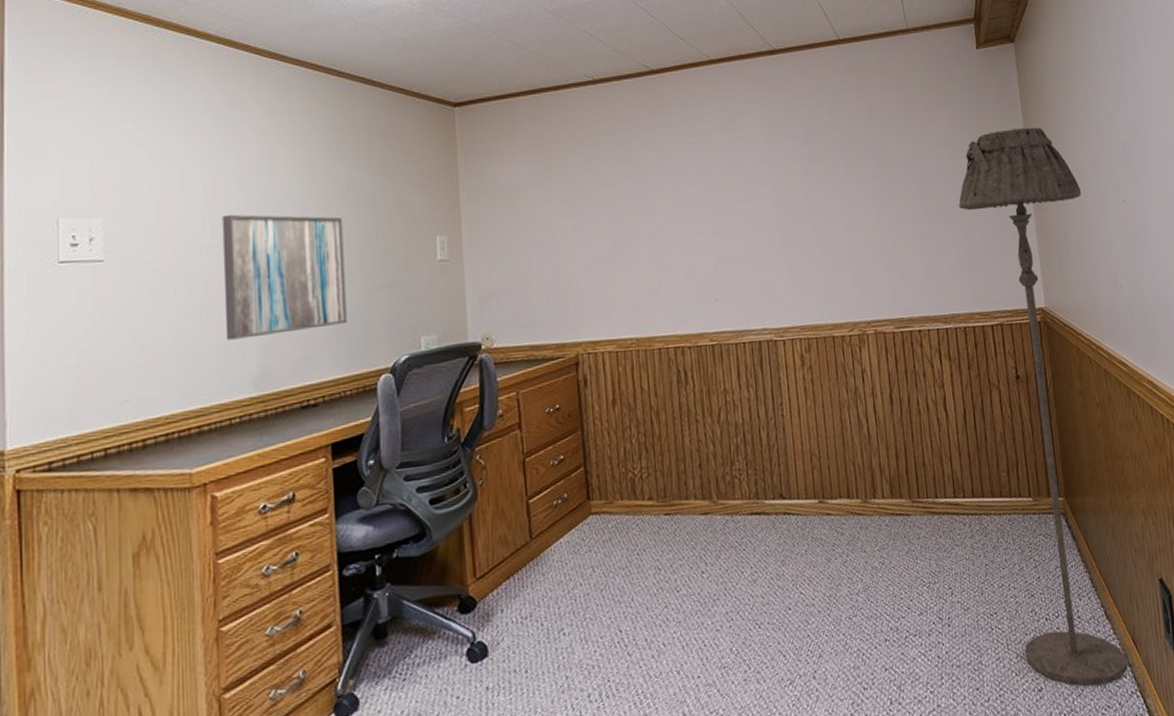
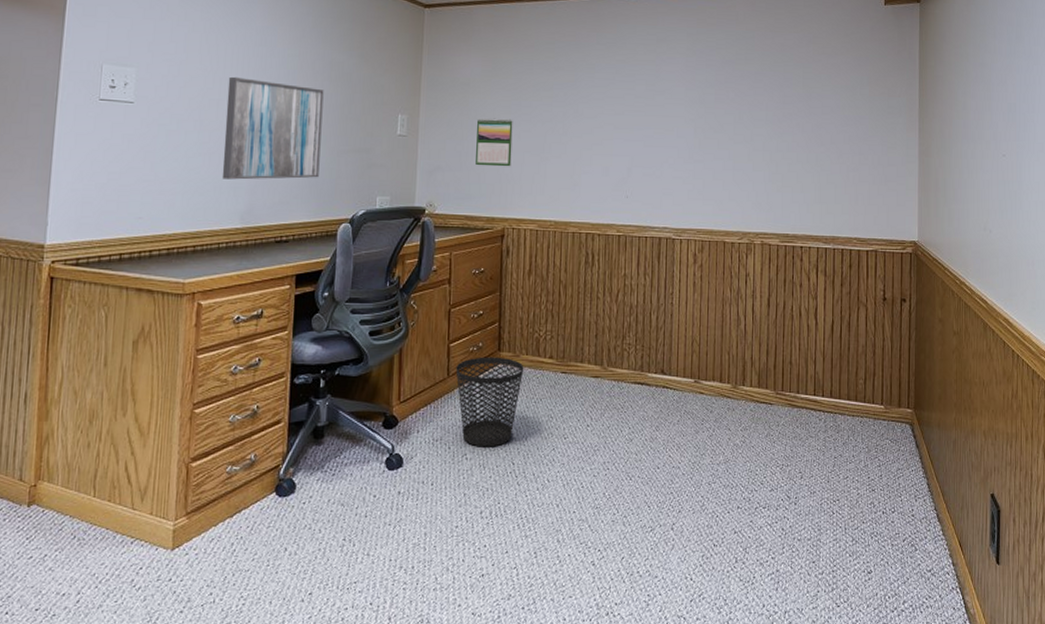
calendar: none [532,225,578,285] -> present [476,118,513,167]
wastebasket: none [539,506,621,618] -> present [455,357,524,447]
floor lamp: present [959,127,1128,686] -> none [851,79,964,578]

